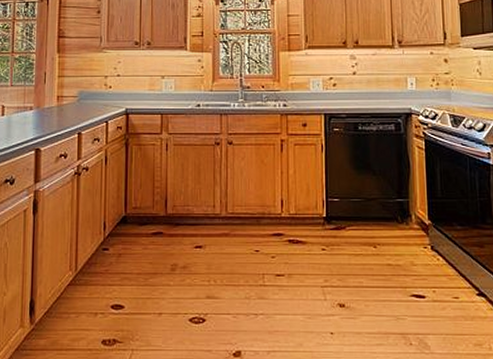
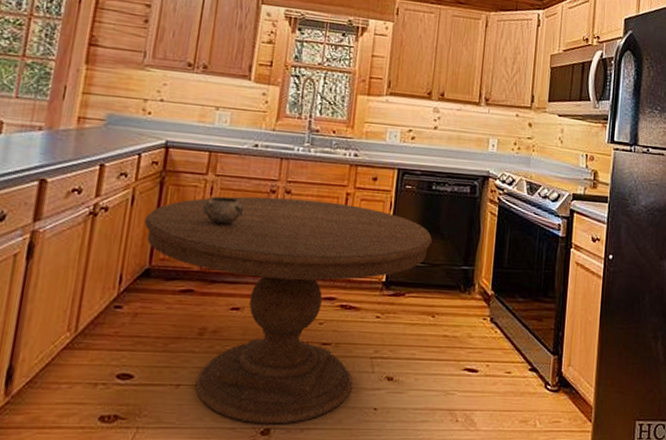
dining table: none [117,149,364,347] -> present [144,196,432,425]
decorative bowl: none [161,151,195,175] -> present [202,196,245,225]

